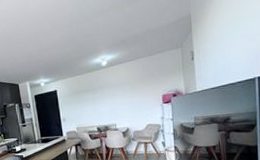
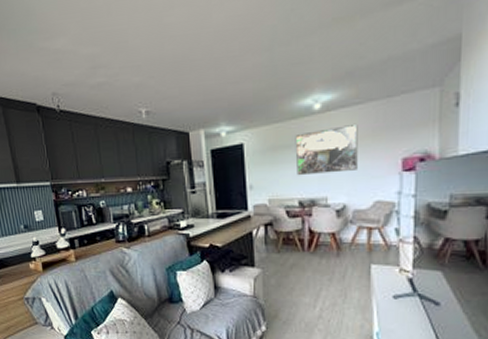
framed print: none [91,74,134,110] -> present [295,125,358,176]

